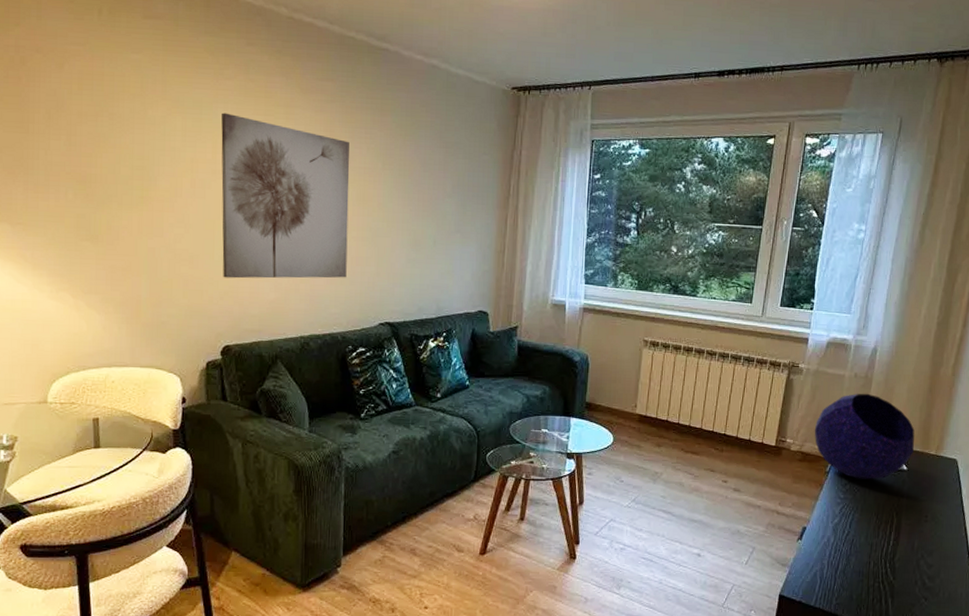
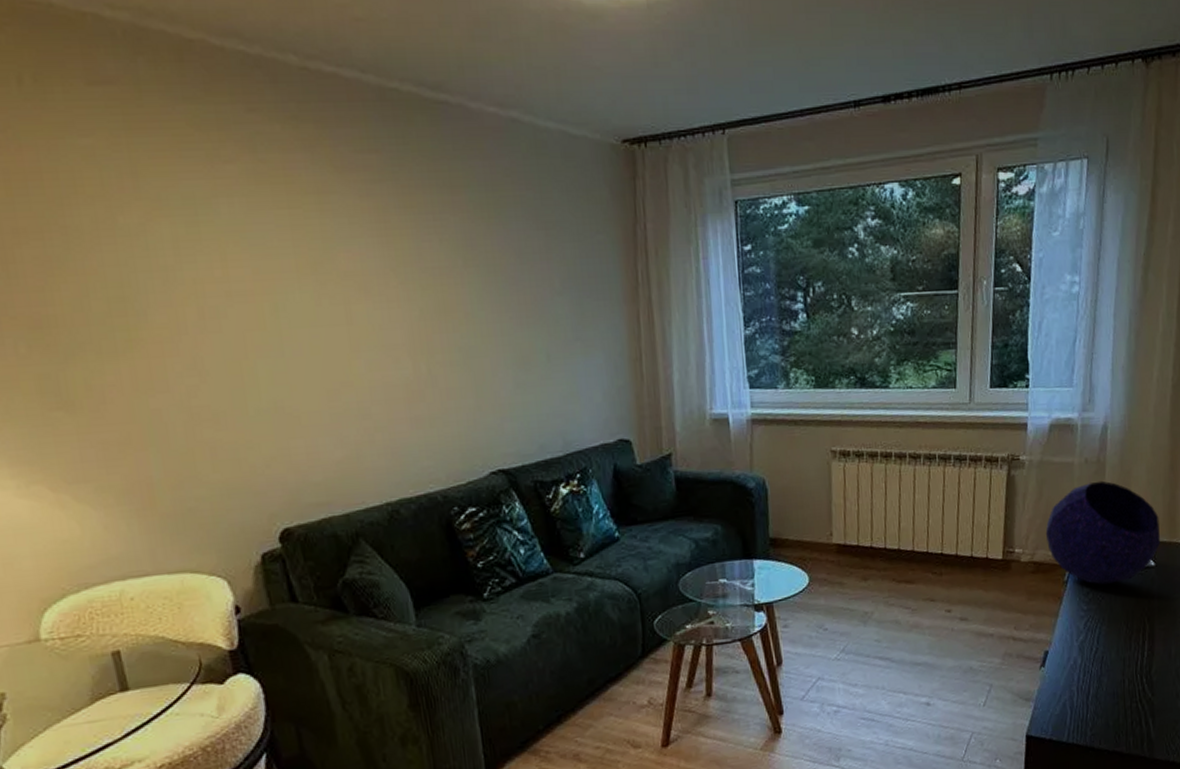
wall art: present [221,112,350,279] -> none [226,210,437,438]

